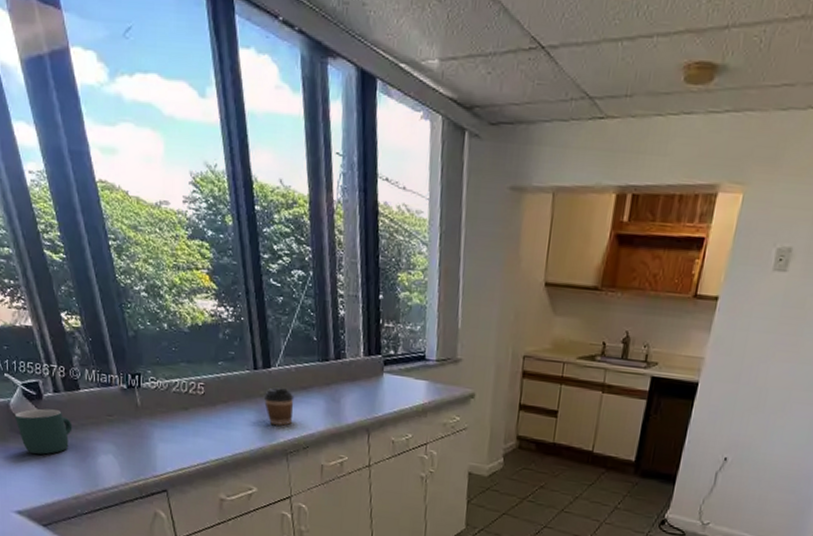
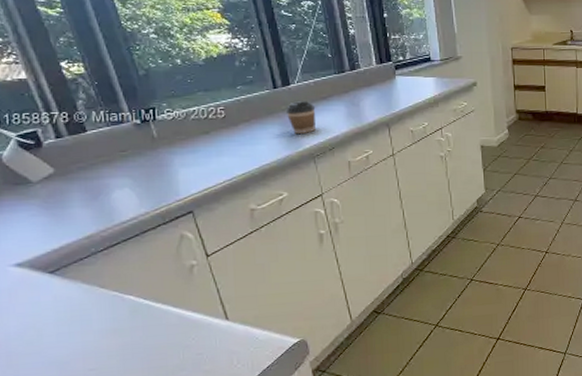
mug: present [14,408,73,455] -> none [8,155,80,203]

